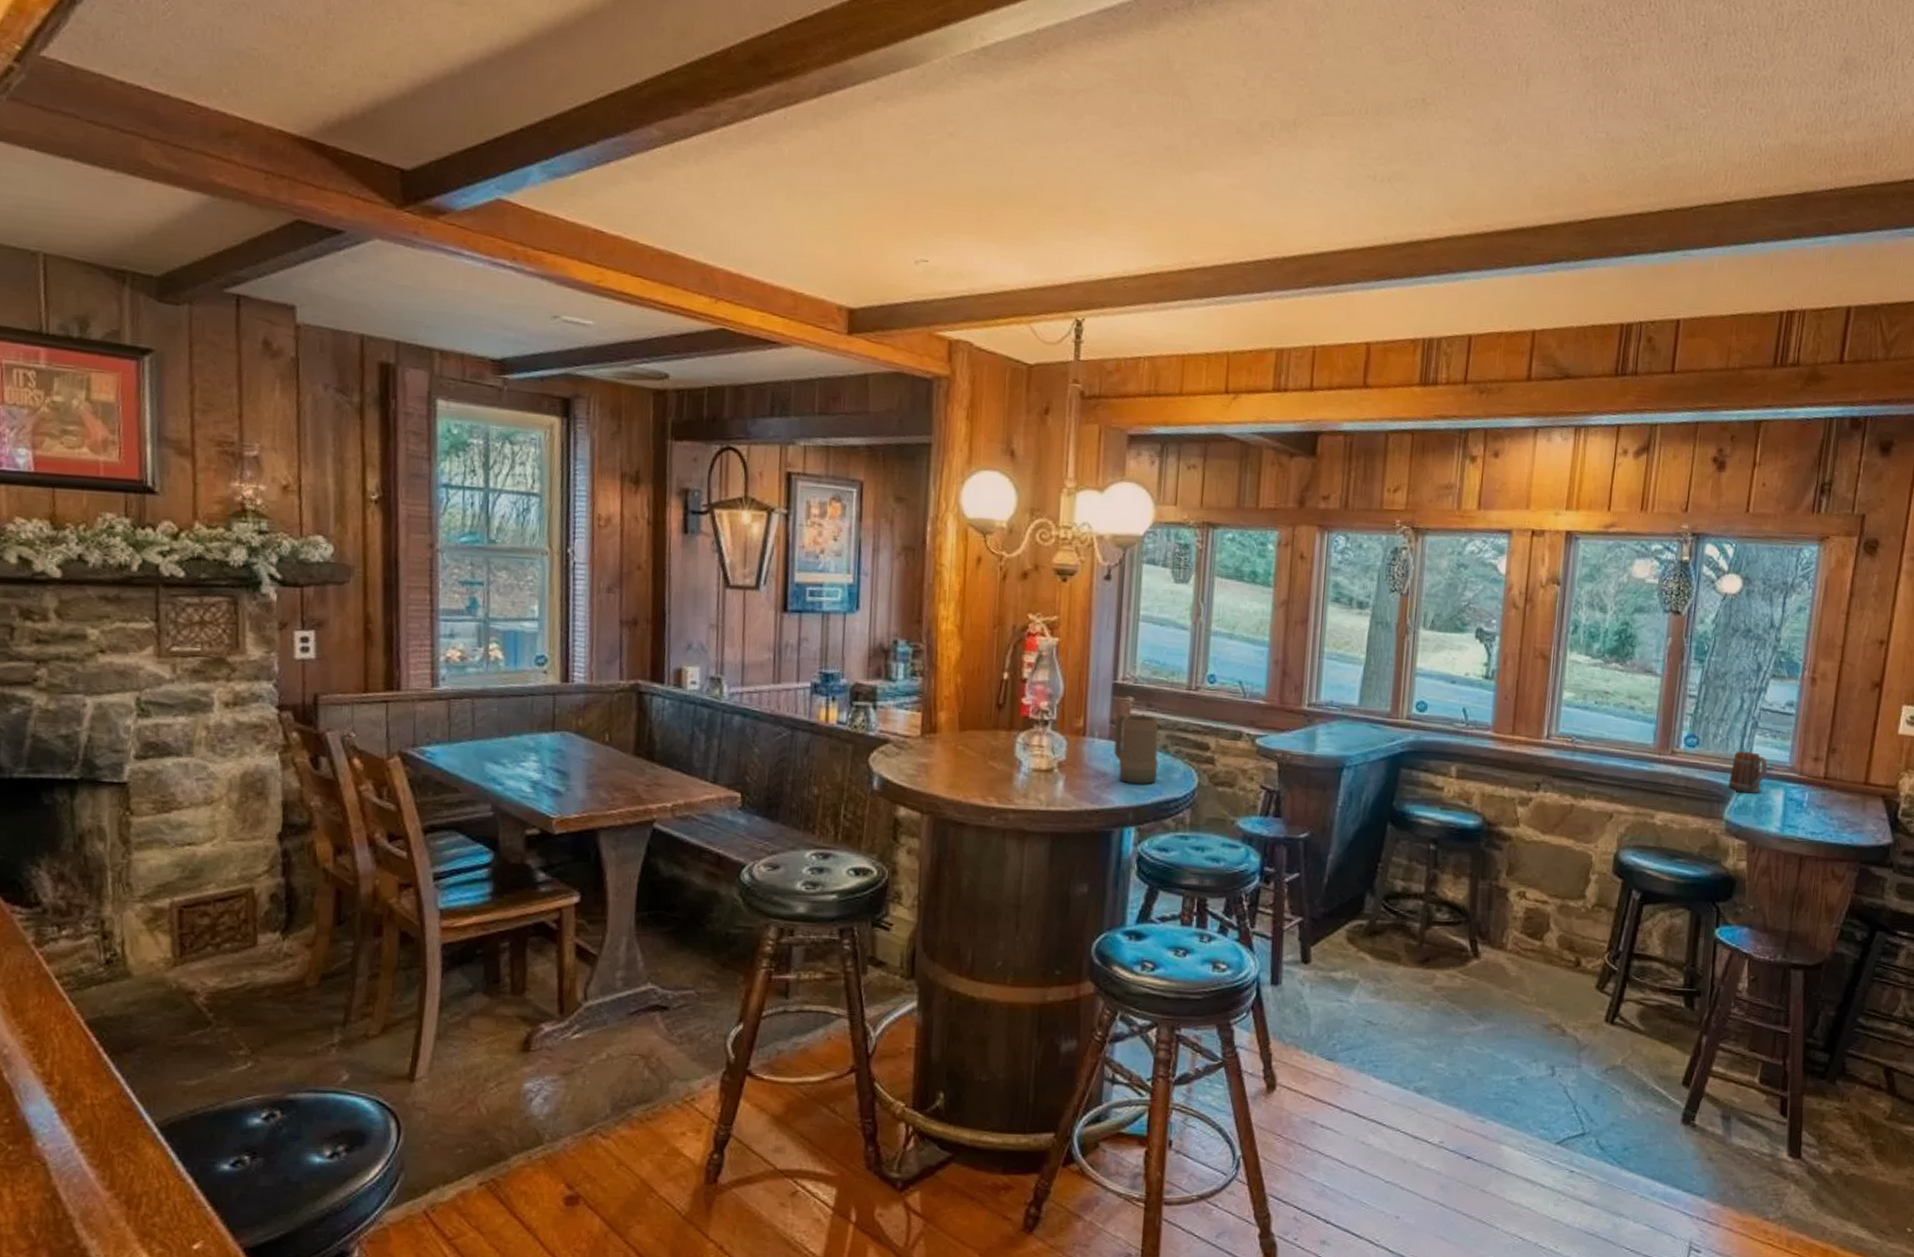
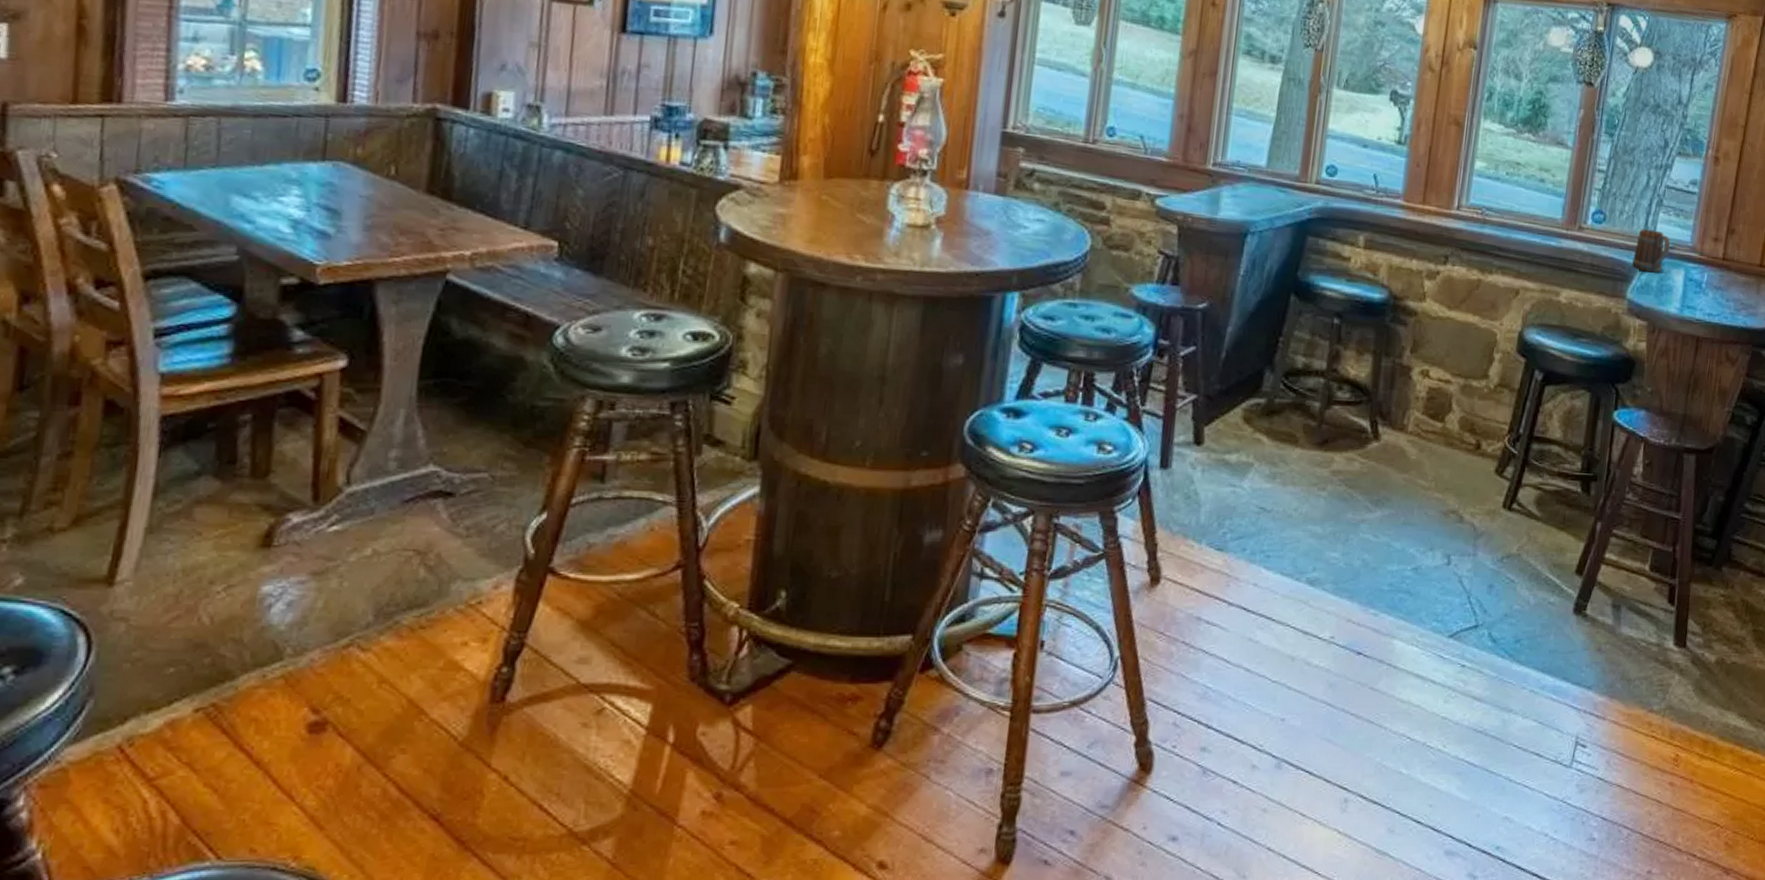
beer mug: present [1113,712,1159,784] -> none [999,164,1051,245]

